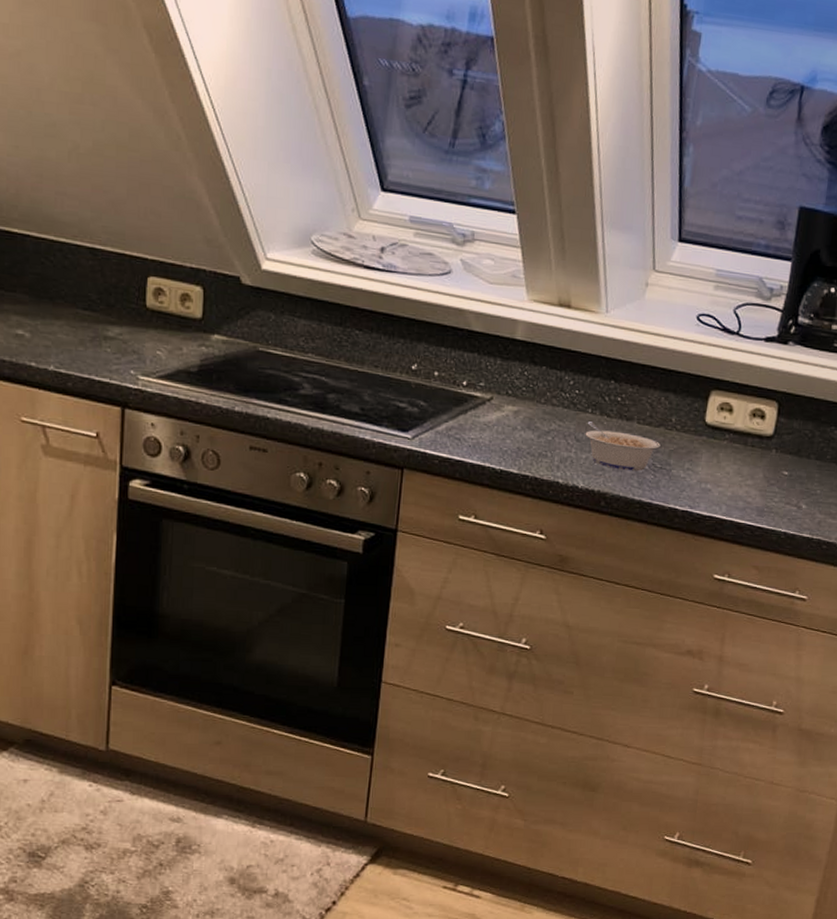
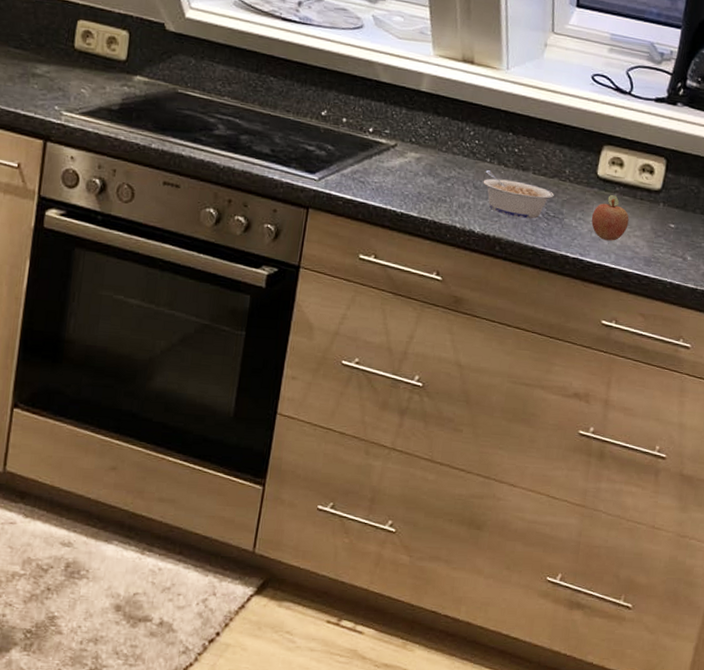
fruit: none [700,443,740,492] -> present [591,195,629,241]

